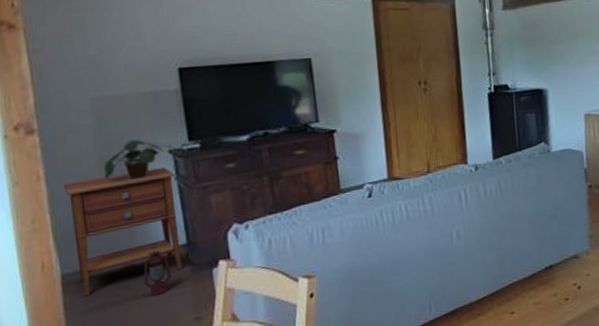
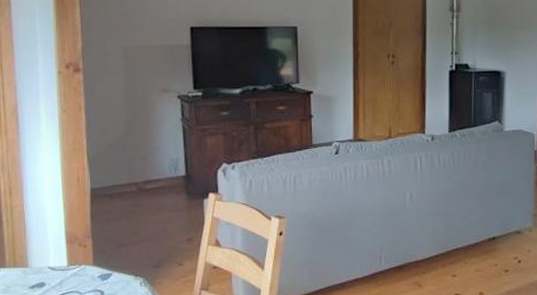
nightstand: present [64,167,182,297] -> none [98,110,182,209]
potted plant: present [104,139,164,180] -> none [128,84,174,117]
lantern: present [143,245,171,297] -> none [151,174,171,216]

